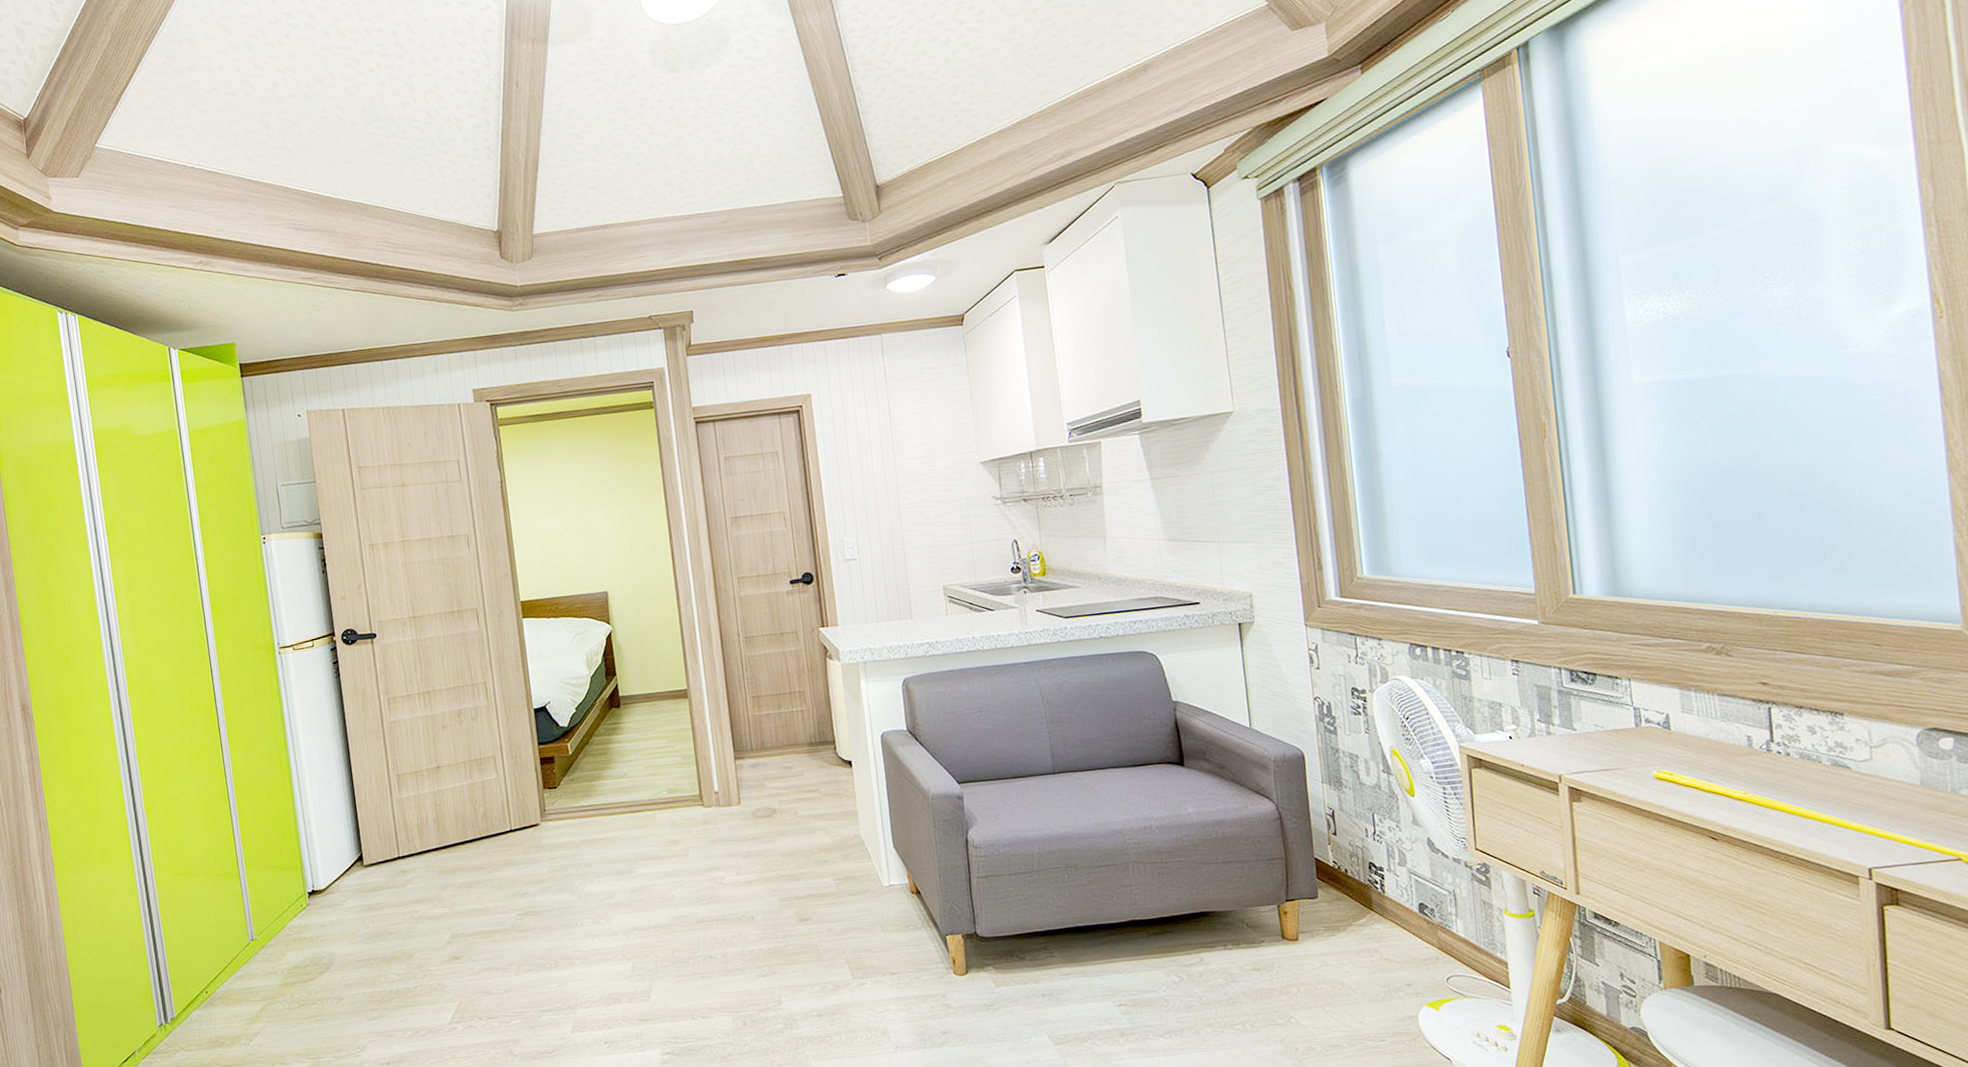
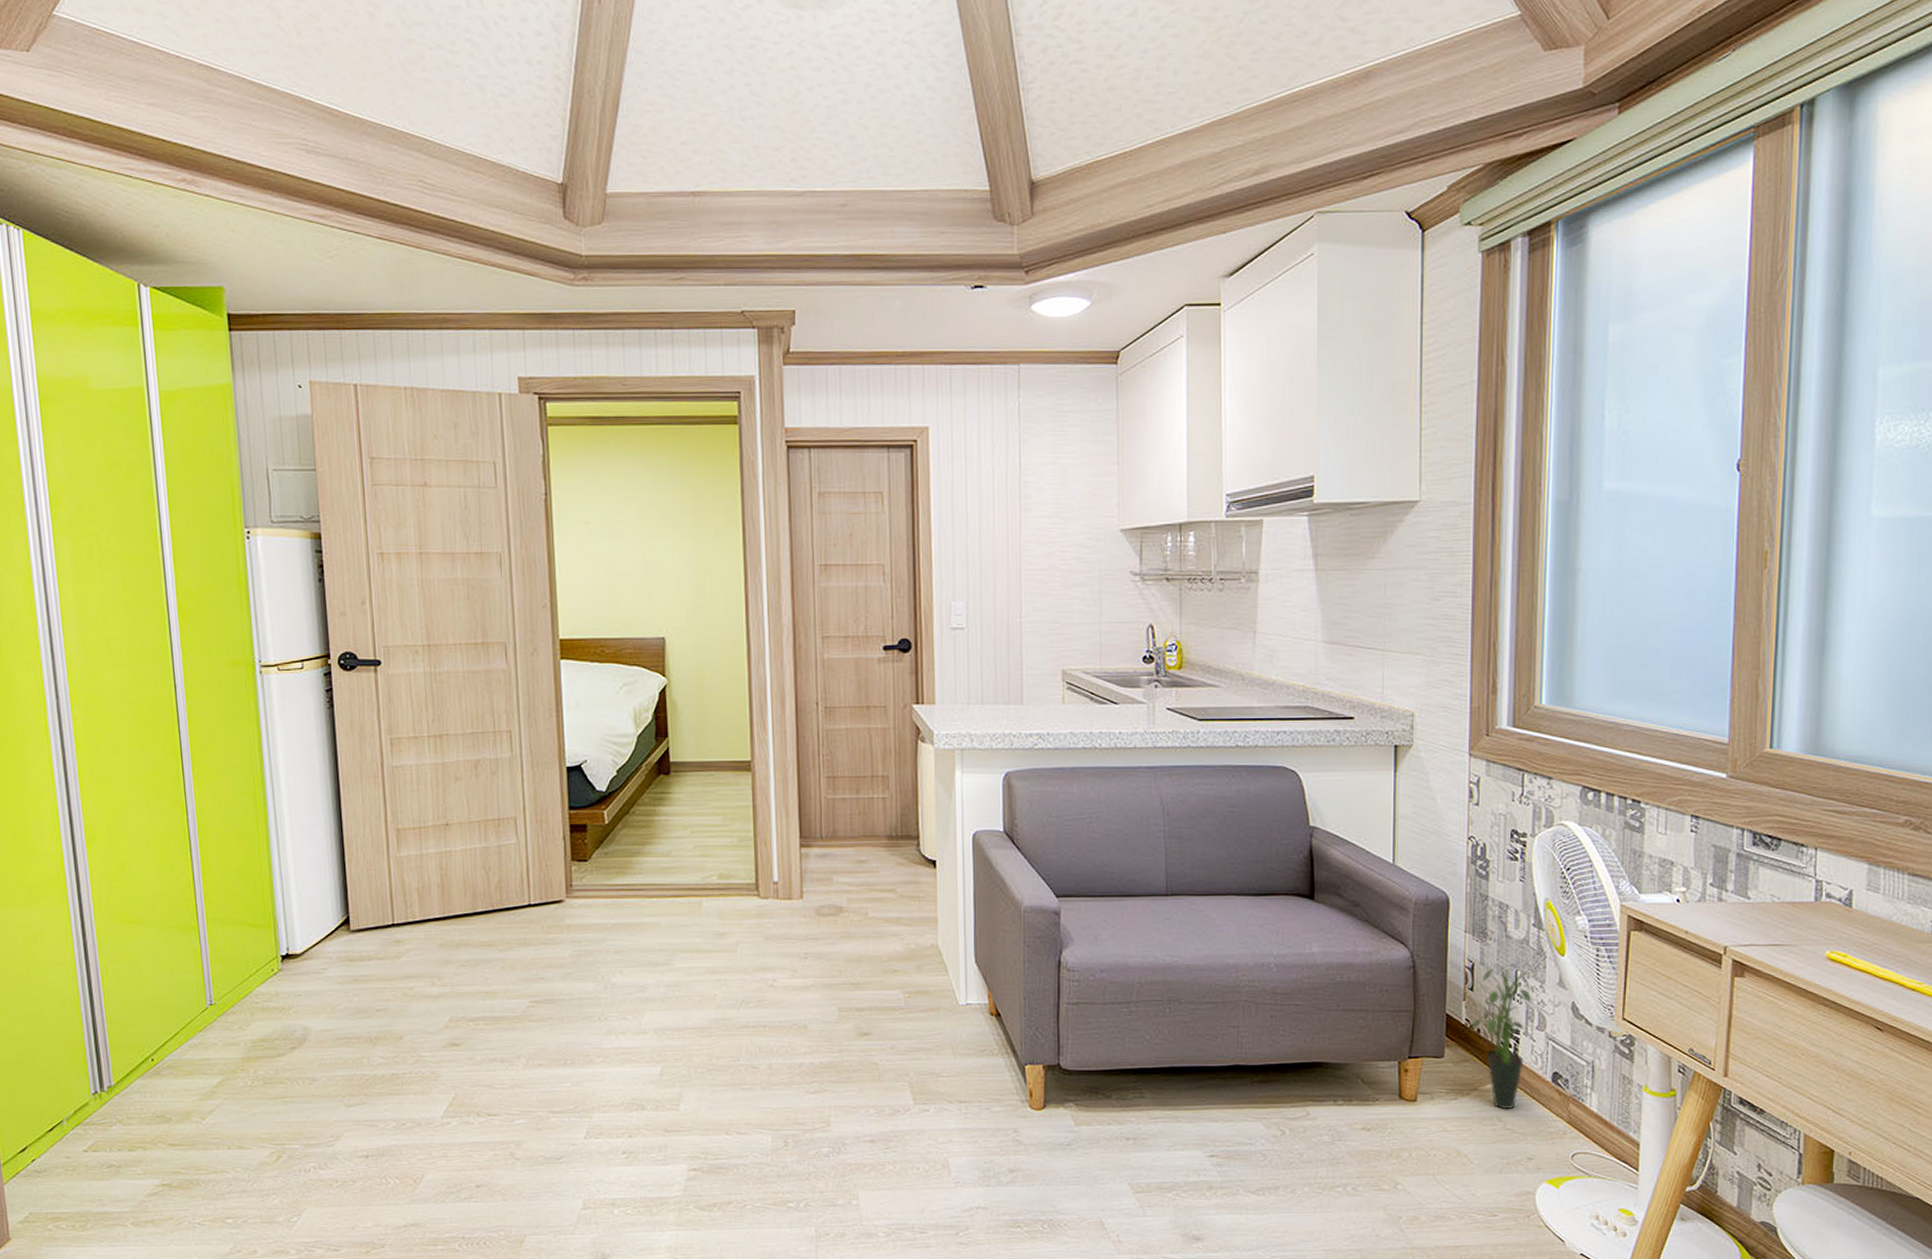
potted plant: none [1338,808,1391,941] -> present [1471,963,1532,1109]

